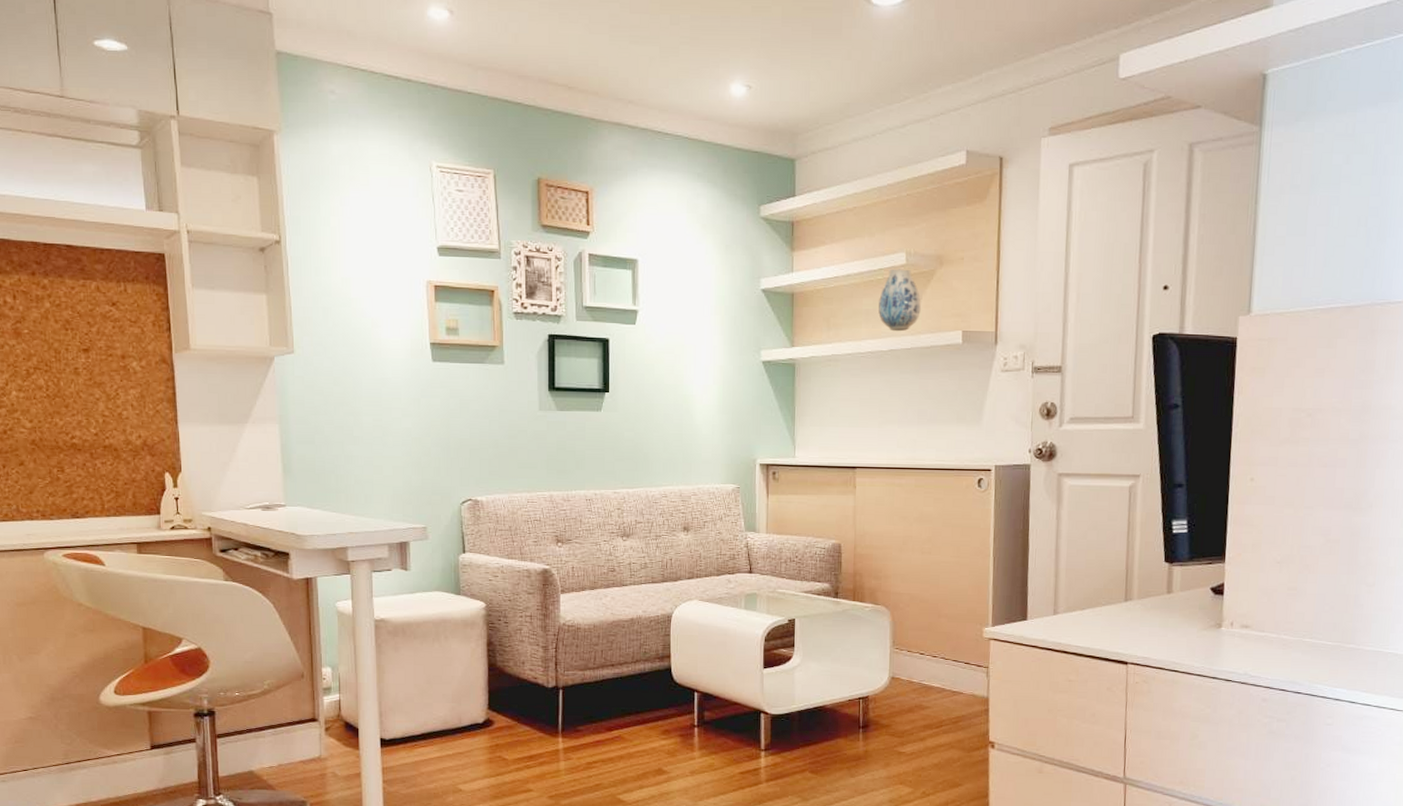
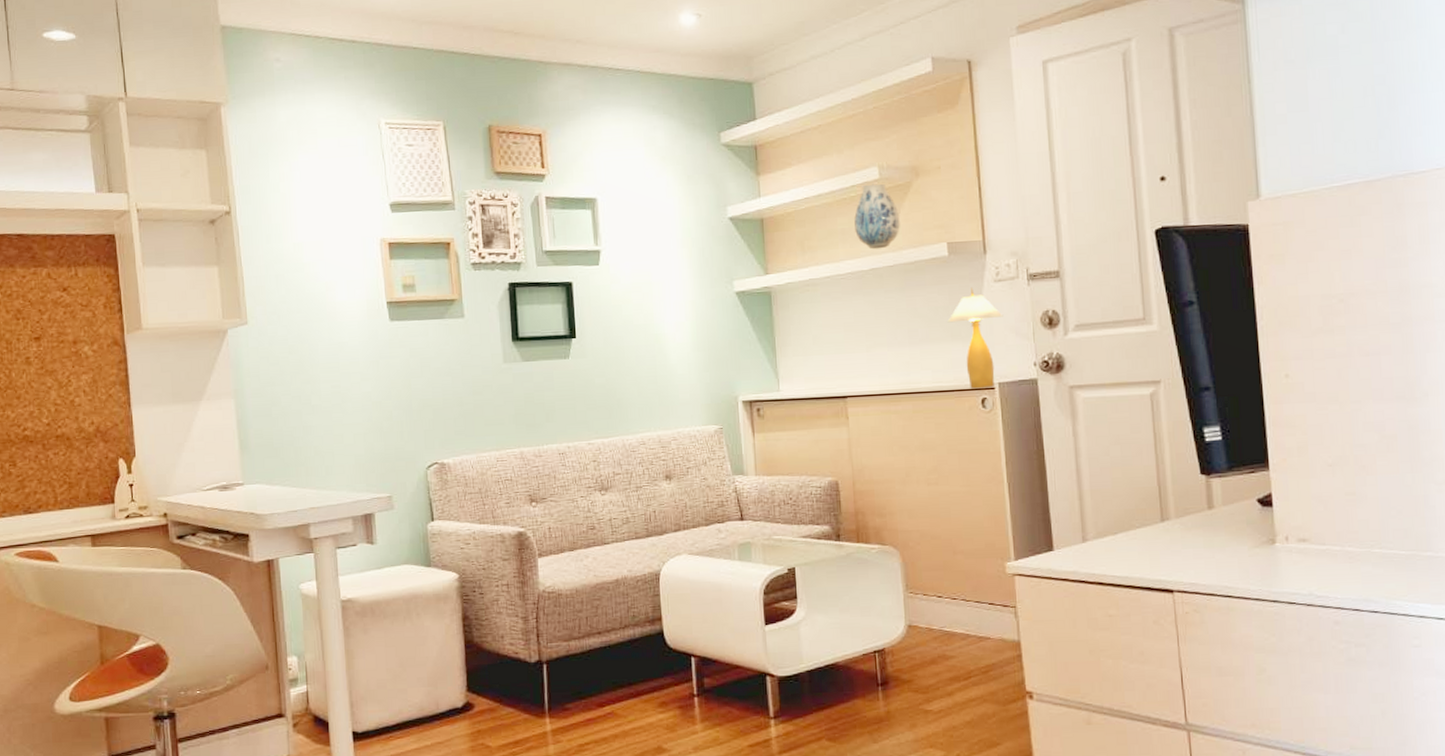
table lamp: none [955,375,1006,470] -> present [947,287,1004,389]

